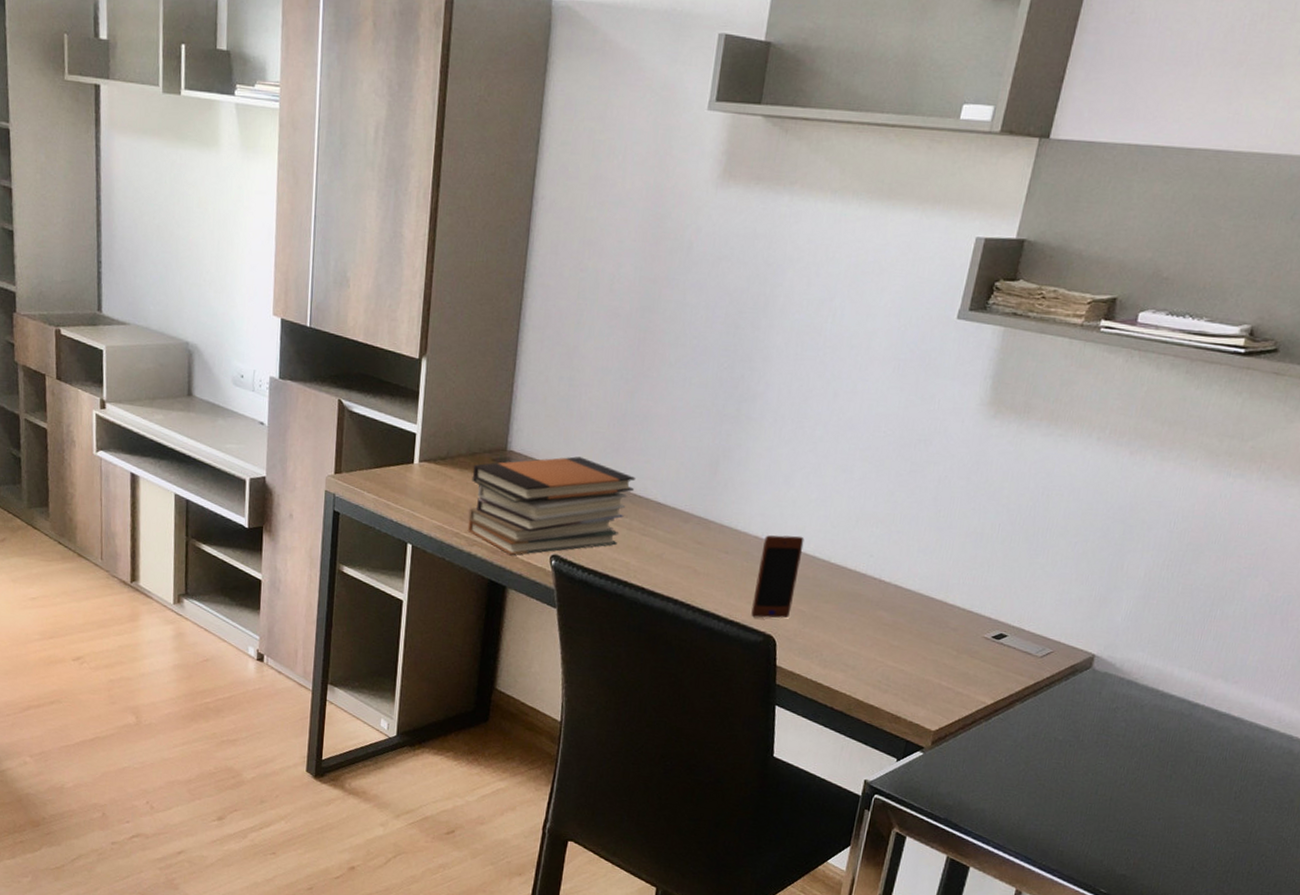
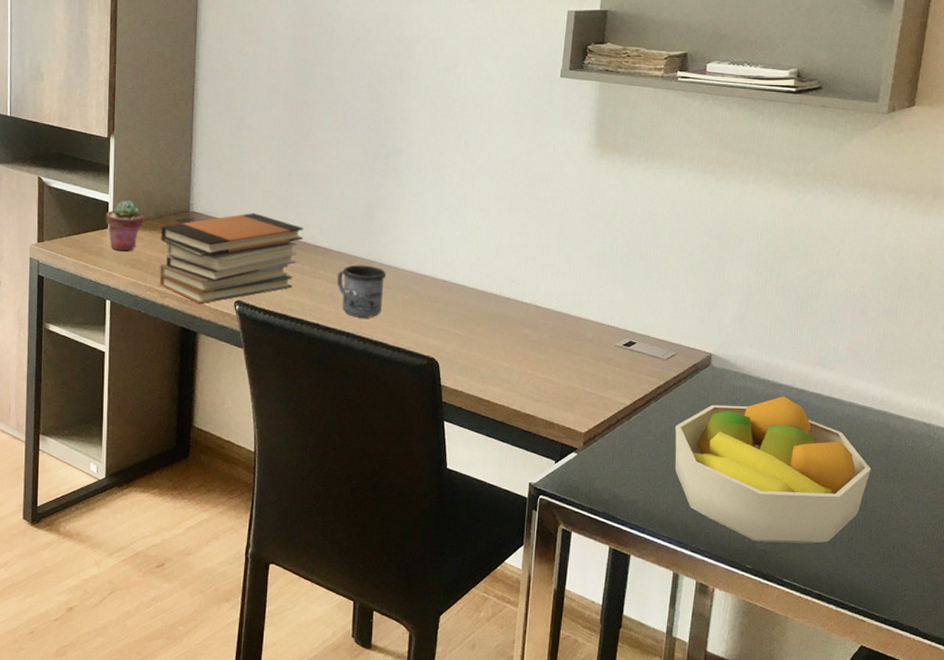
potted succulent: none [411,432,454,491] -> present [106,200,143,251]
mug: none [668,523,727,585] -> present [336,265,387,317]
smartphone: present [751,535,804,619] -> none [415,268,454,344]
fruit bowl: none [1033,709,1264,873] -> present [674,396,871,544]

